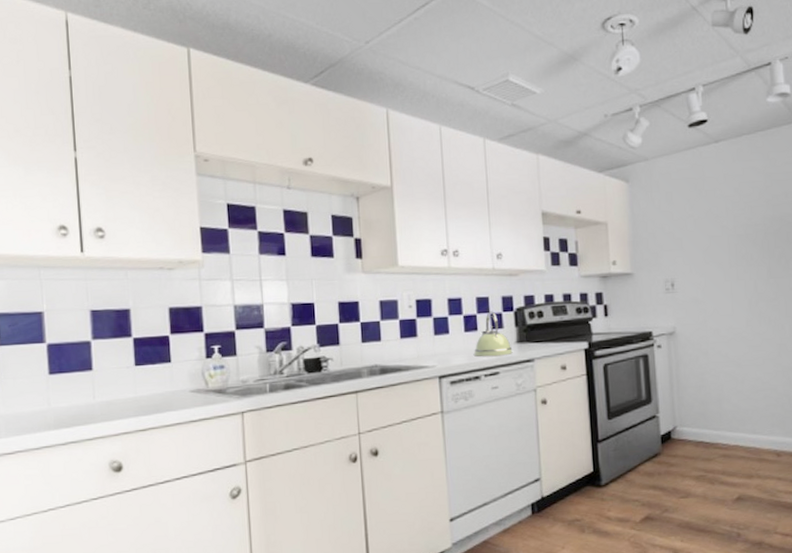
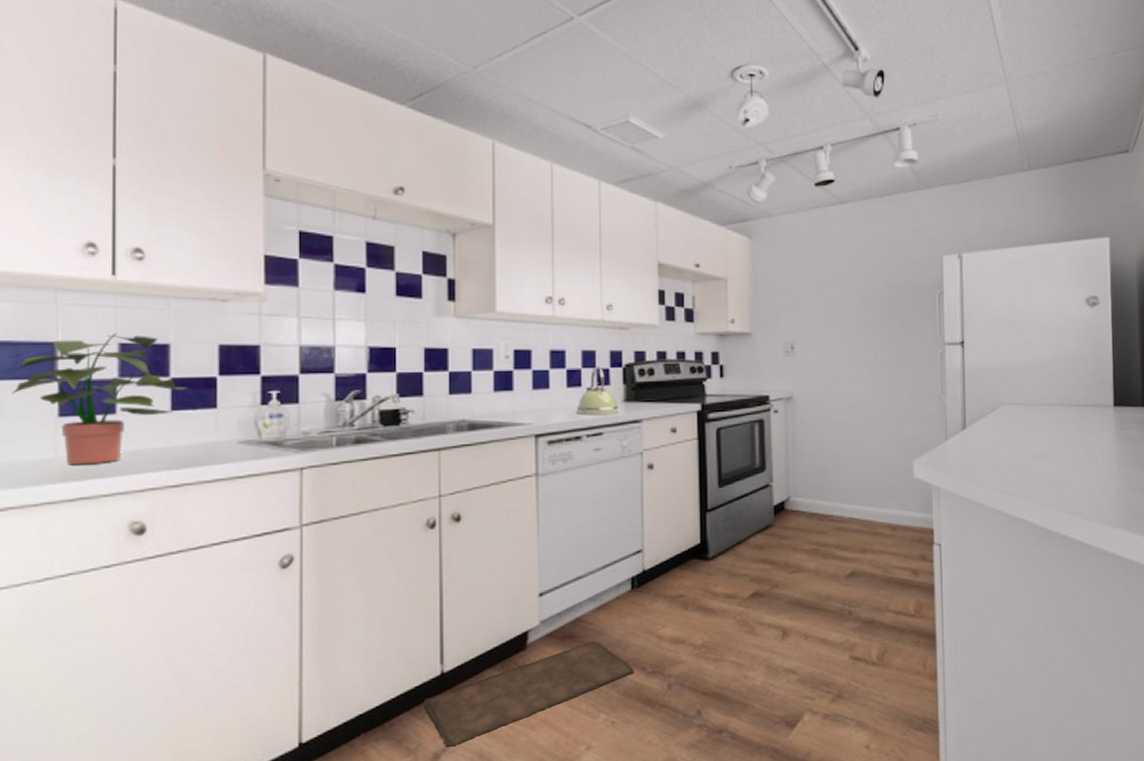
potted plant: none [13,302,147,415] -> present [12,333,188,465]

